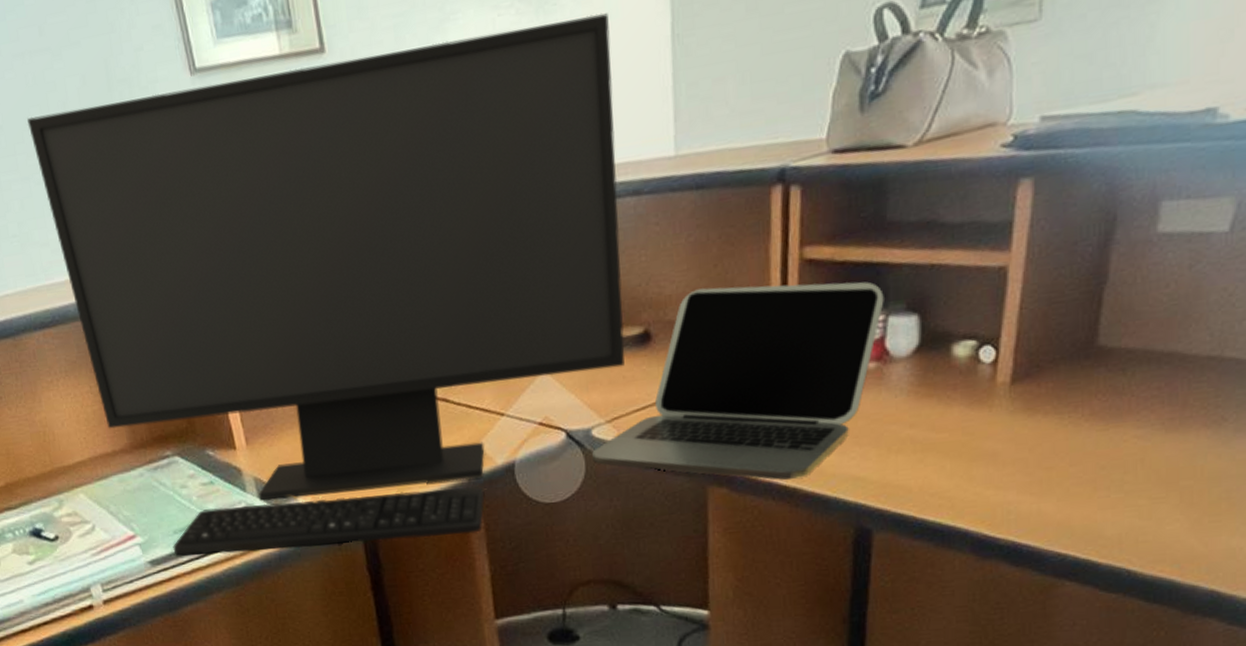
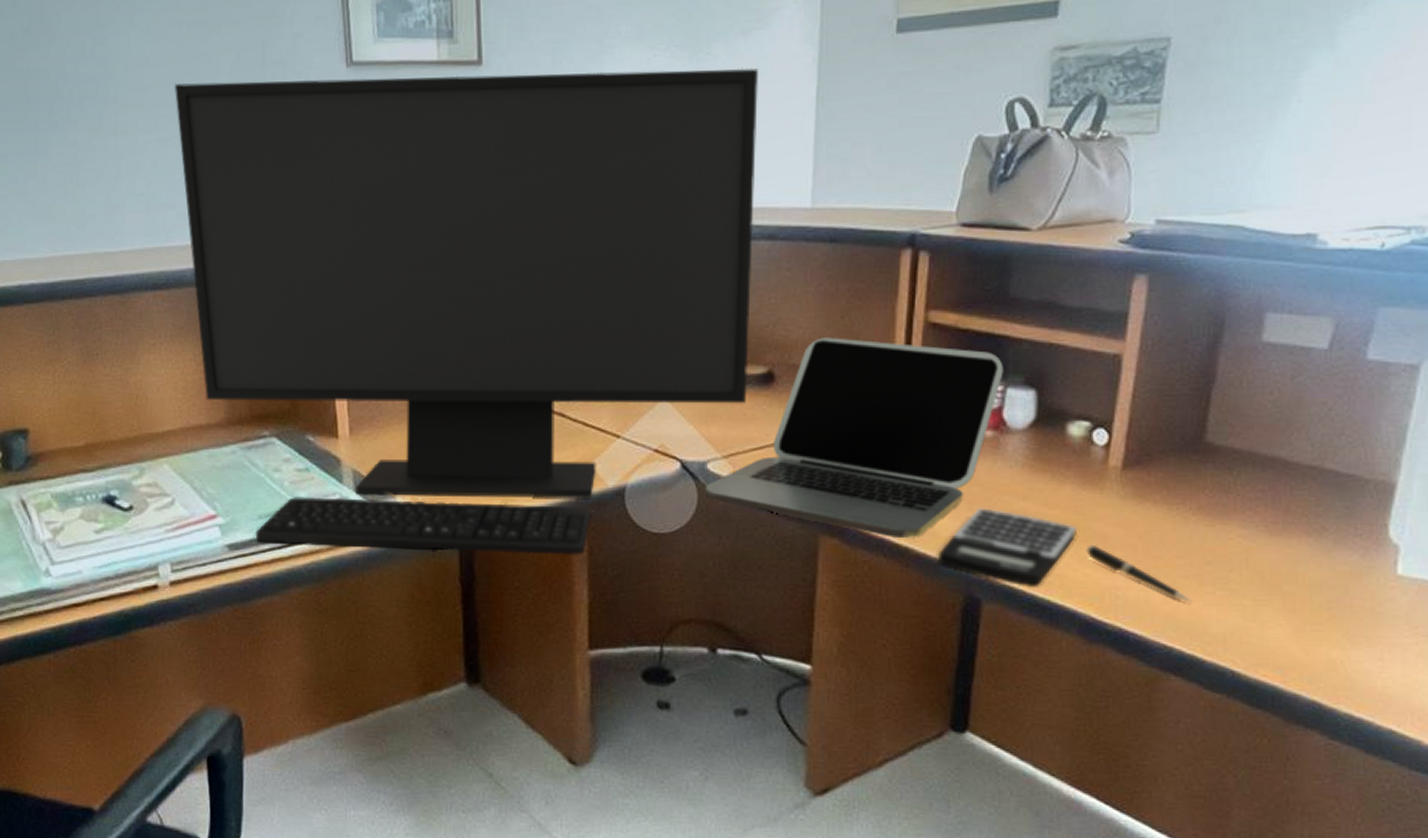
calculator: none [825,440,967,510] -> present [937,508,1078,585]
pen: none [976,463,1087,509] -> present [1086,544,1193,603]

